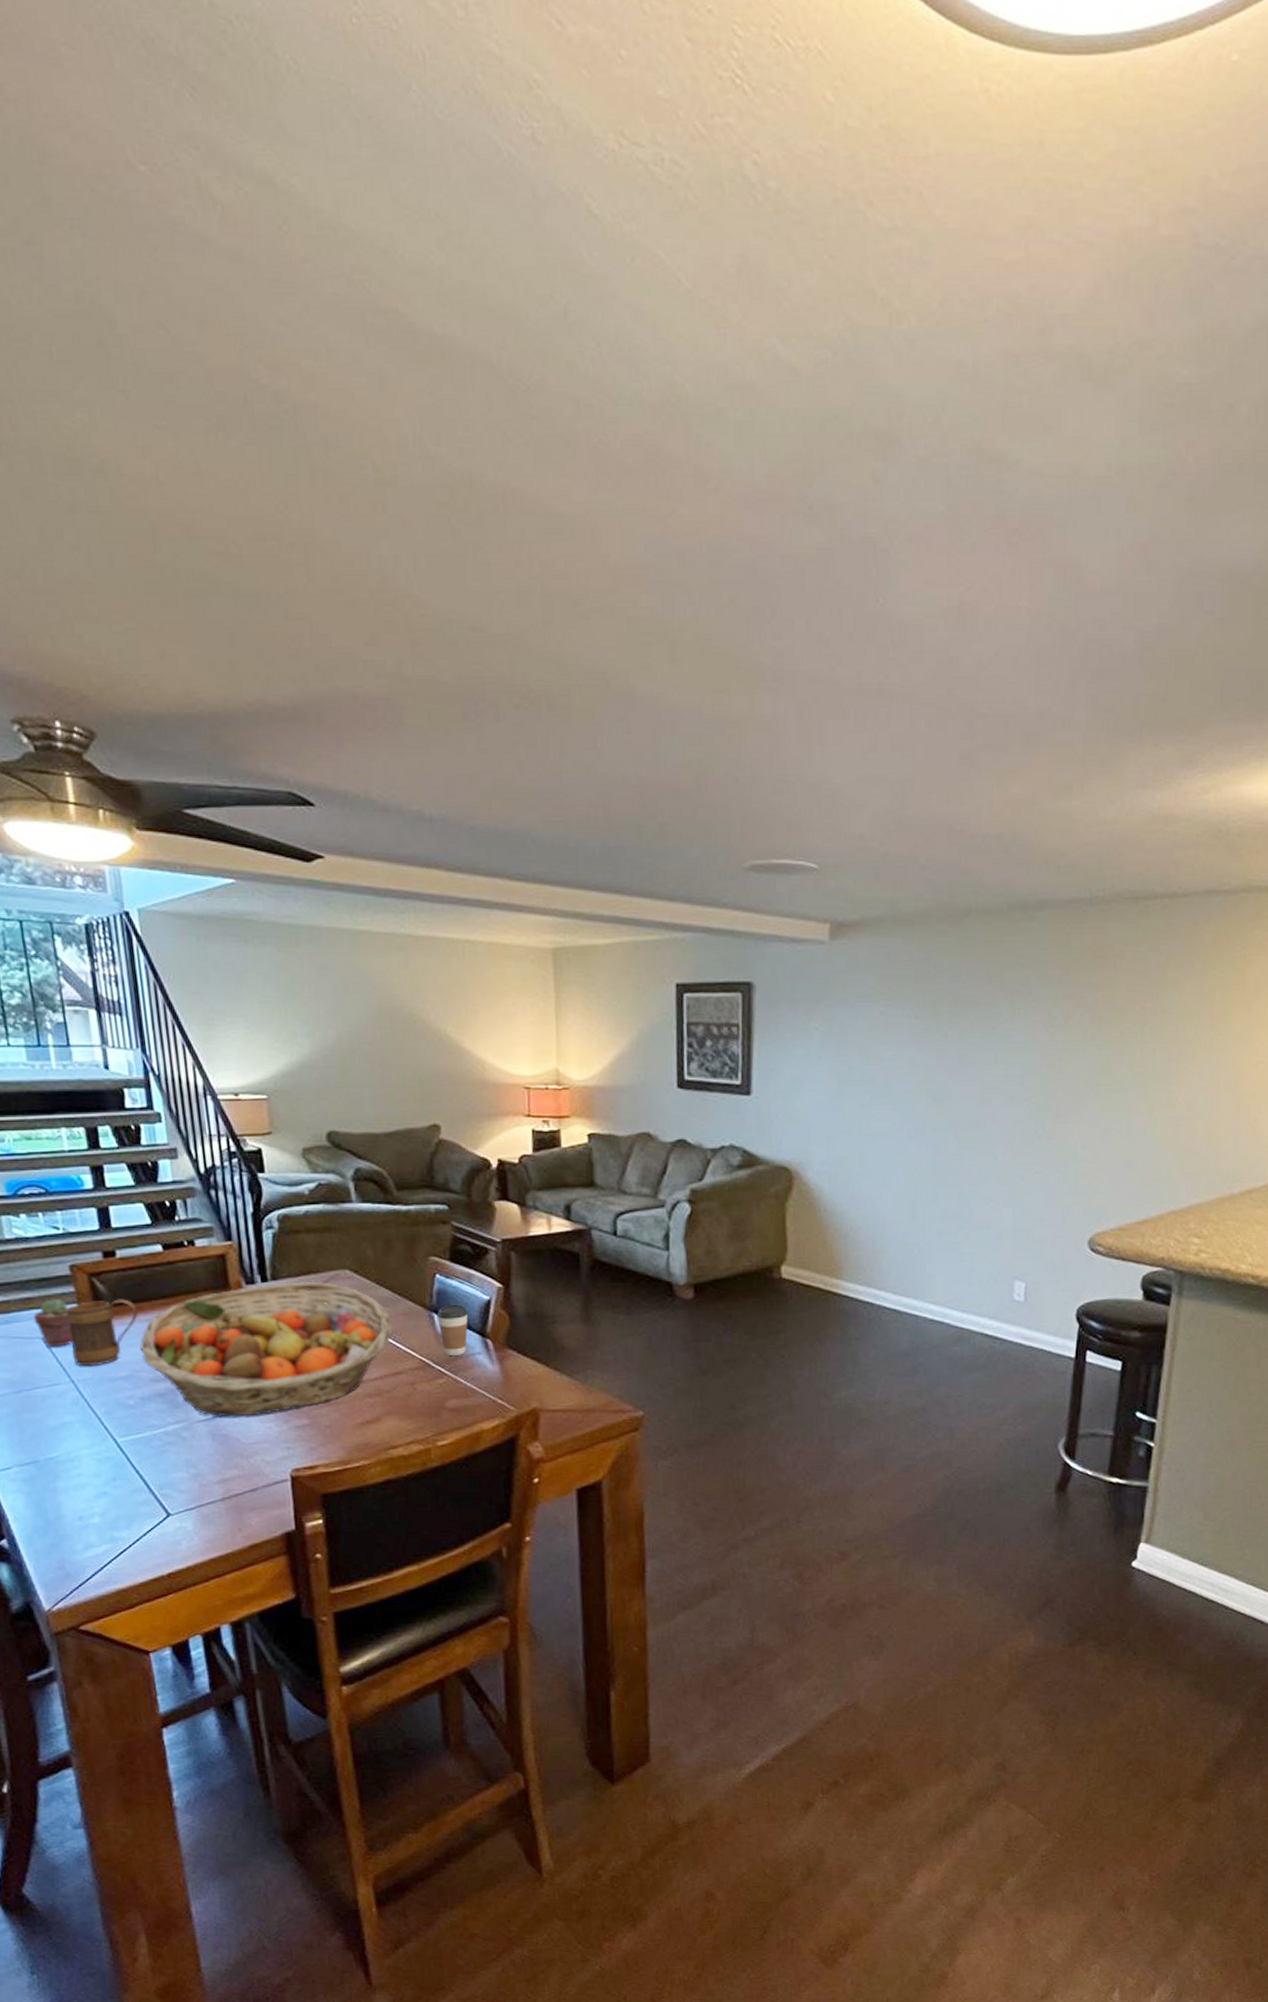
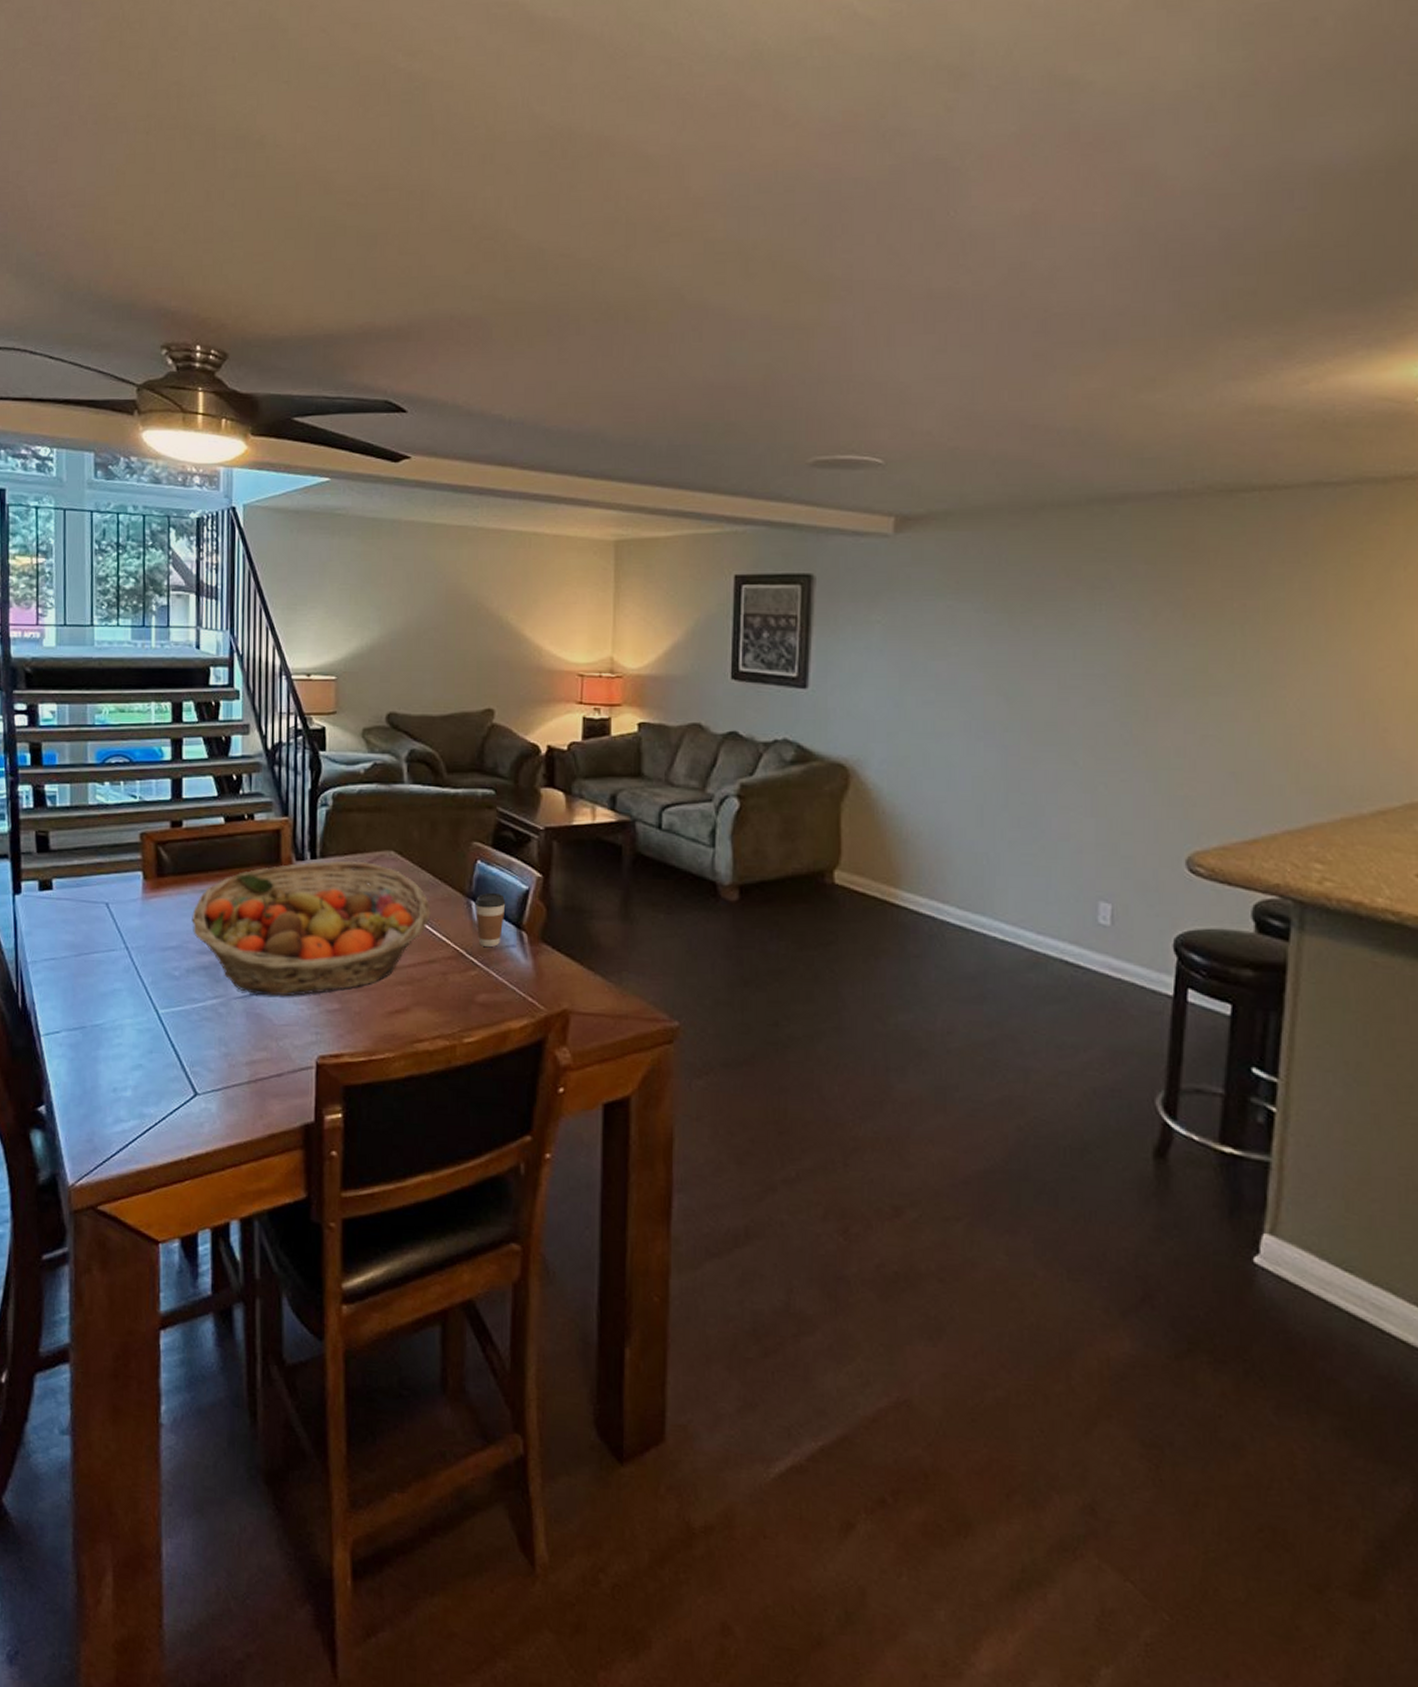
potted succulent: present [33,1298,72,1348] -> none [101,864,133,913]
mug: present [66,1299,138,1367] -> none [130,868,194,935]

